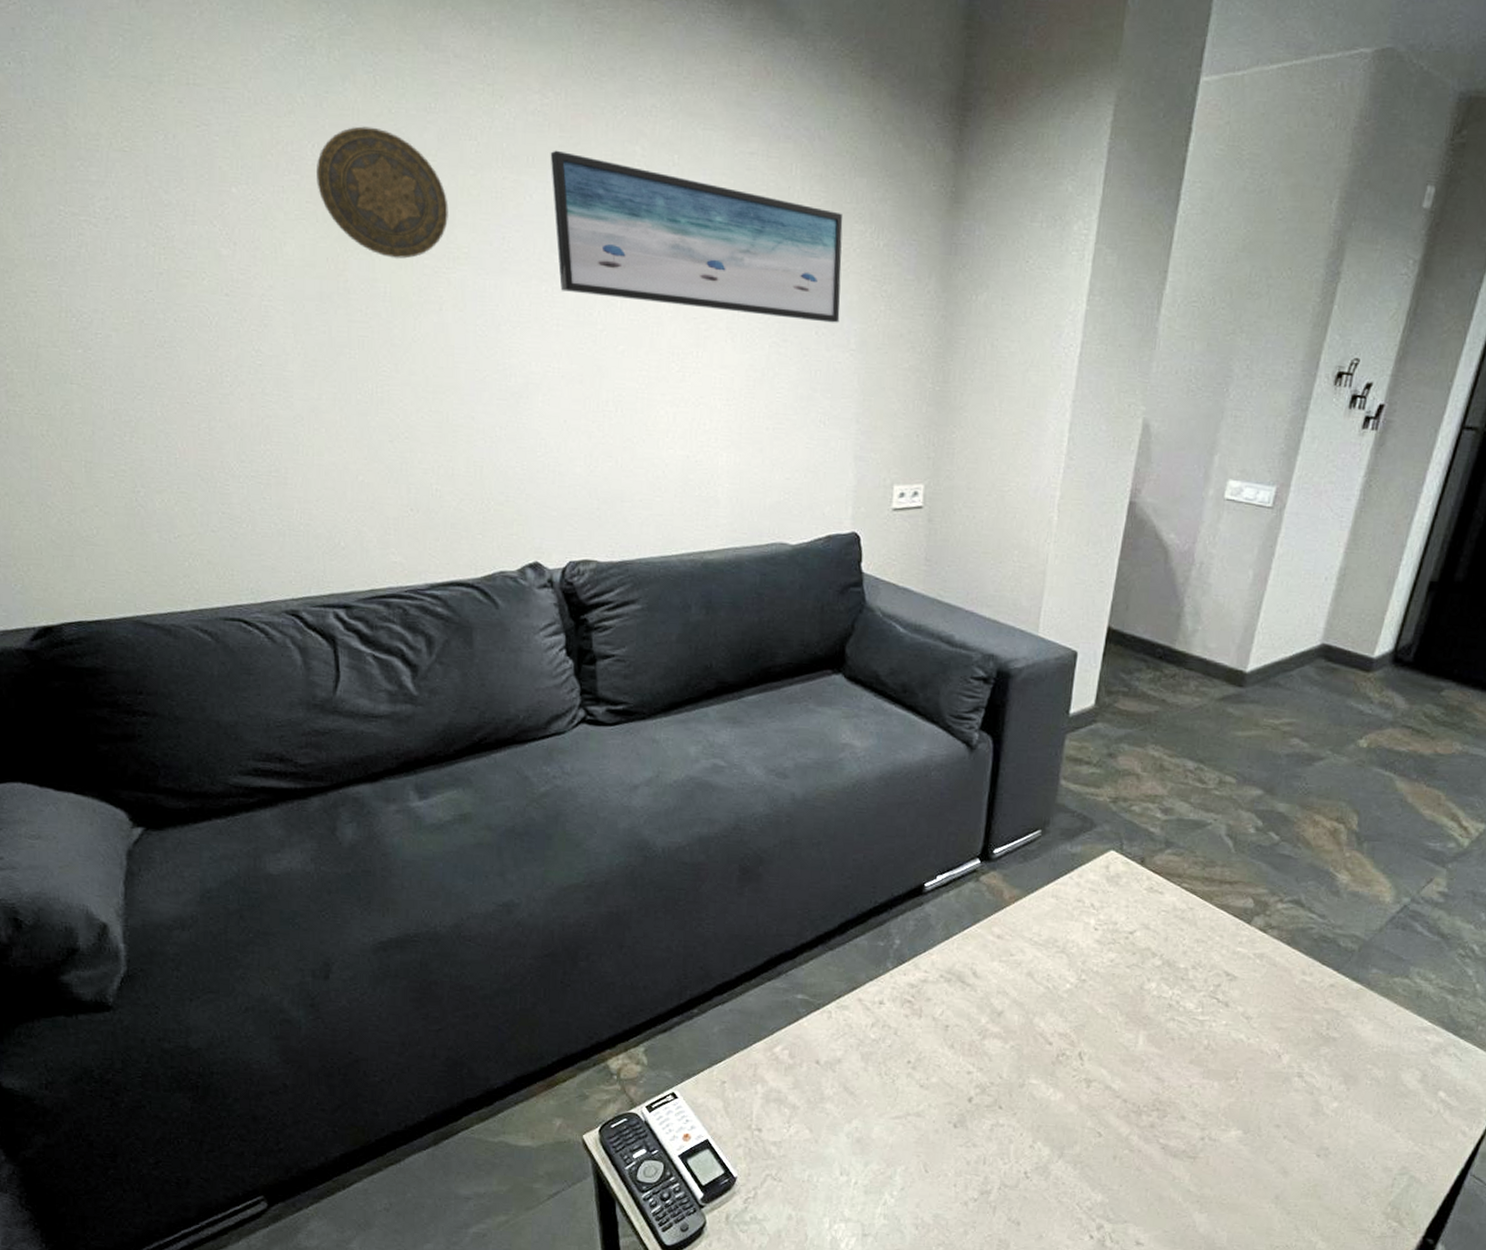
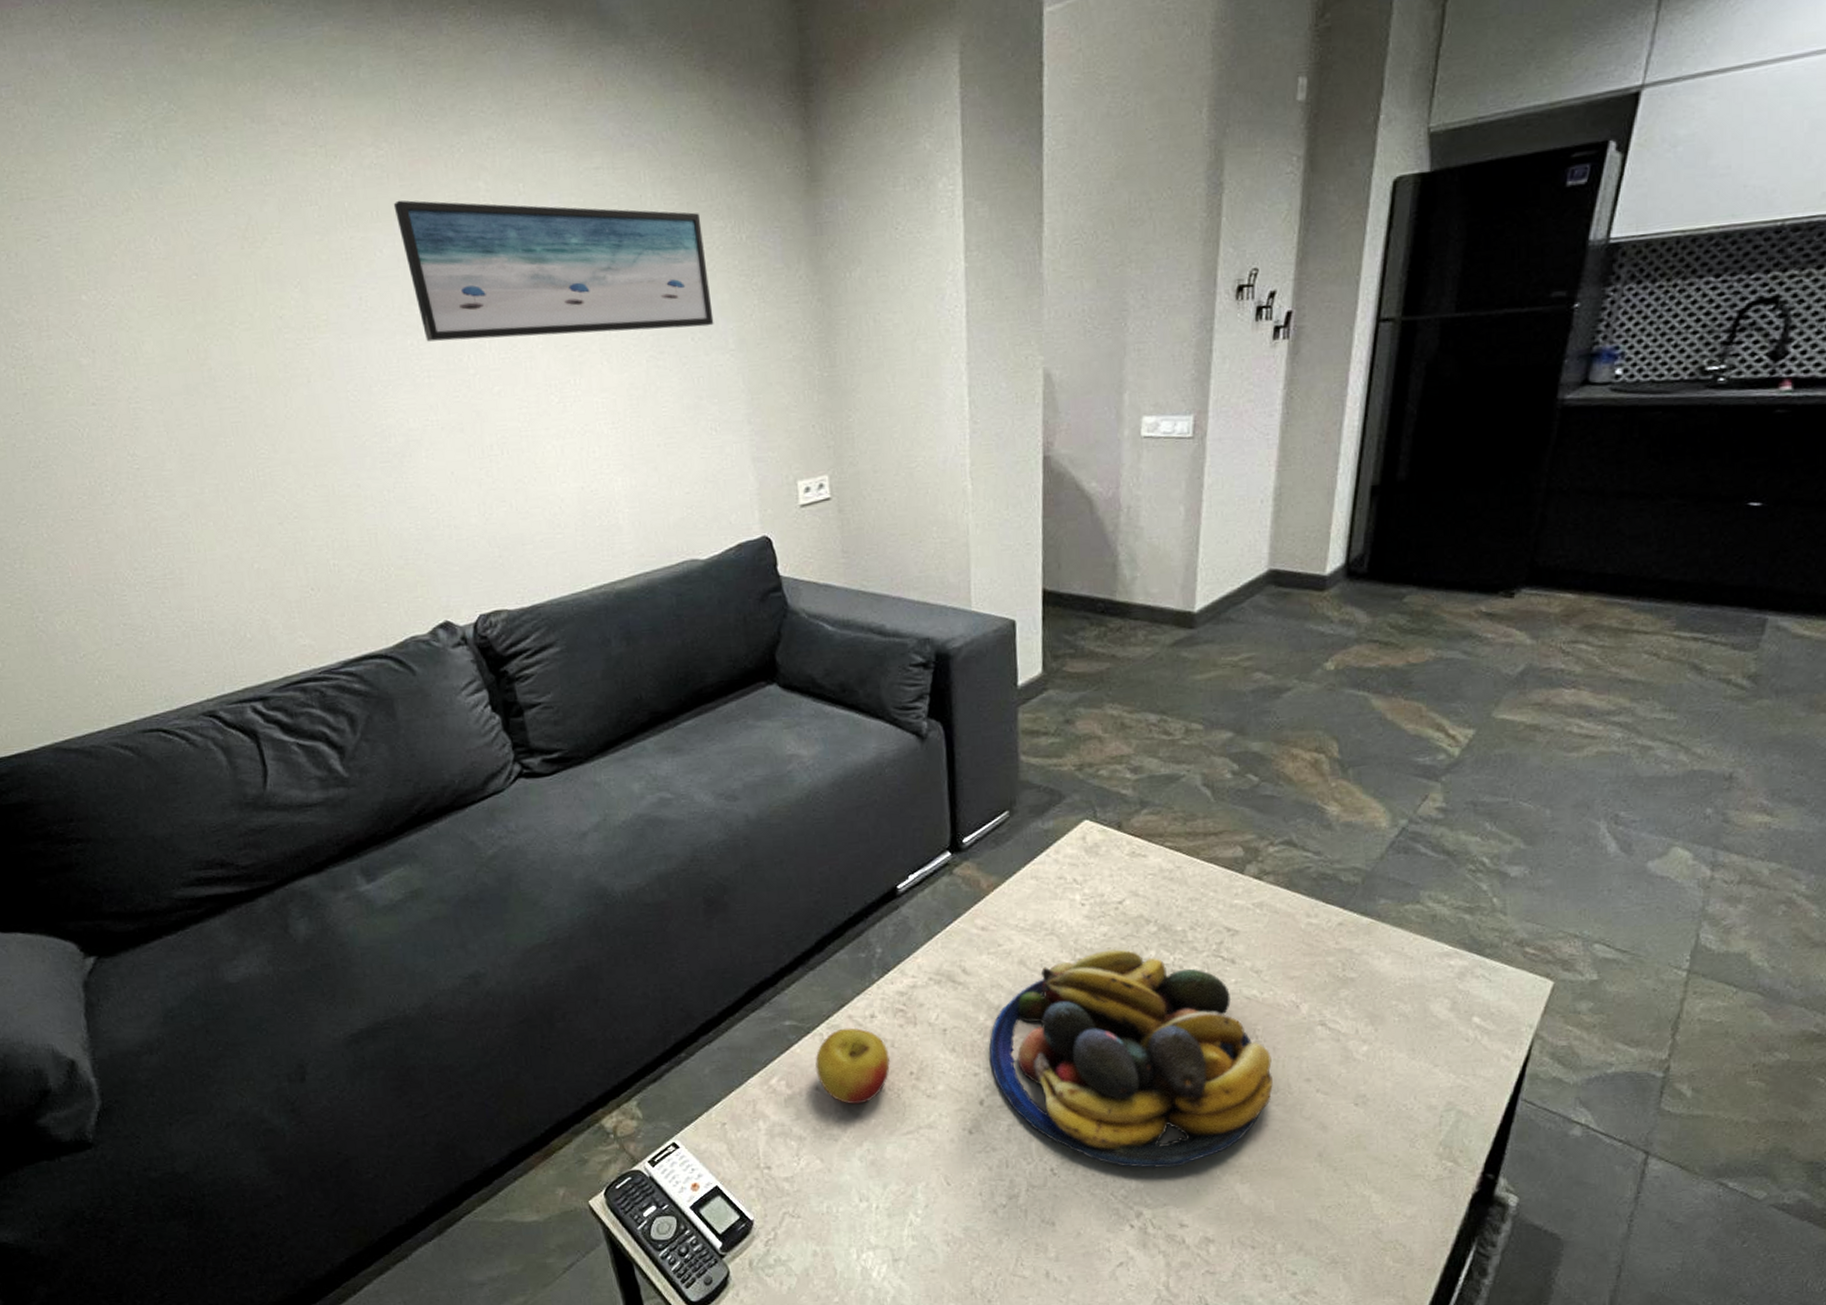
decorative plate: present [317,126,448,260] -> none [162,209,302,339]
apple: none [819,1009,891,1084] -> present [815,1027,891,1105]
fruit bowl: none [984,975,1248,1189] -> present [989,949,1273,1168]

